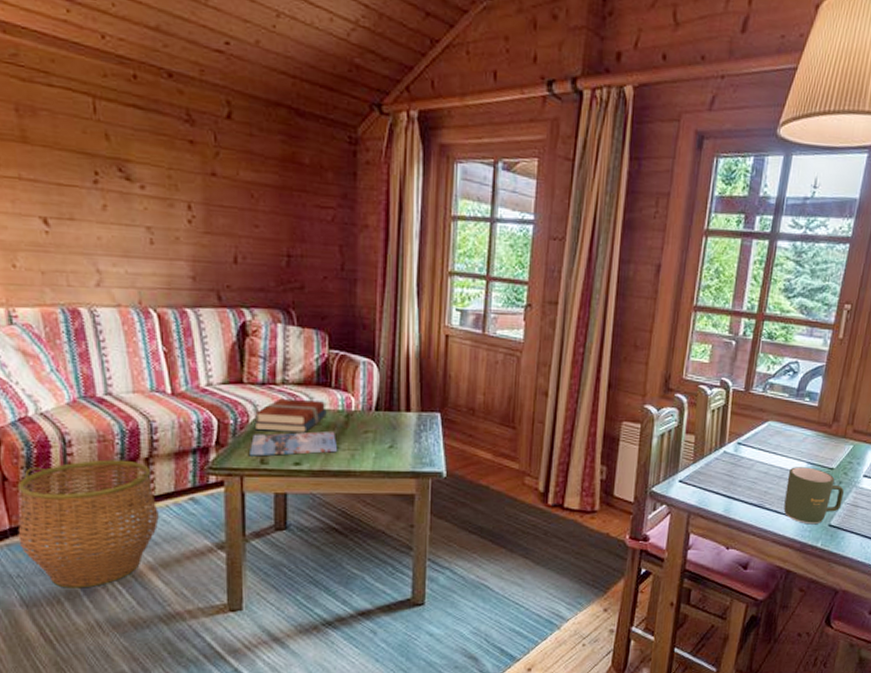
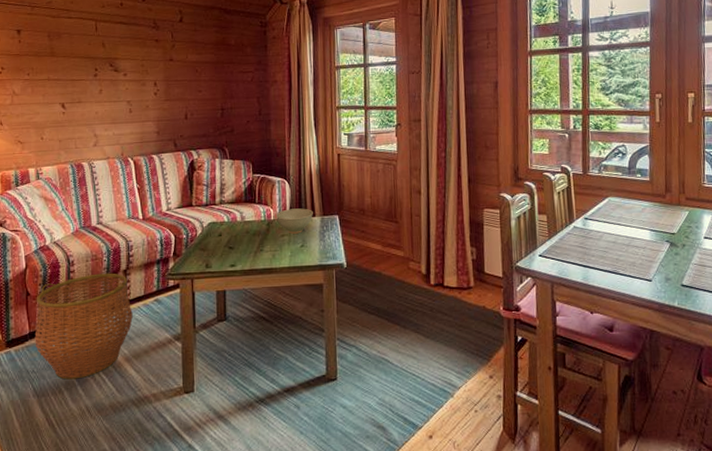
magazine: present [250,431,338,457] -> none [198,238,263,262]
books: present [254,398,327,433] -> none [200,214,253,242]
bowl: none [357,399,408,431] -> present [275,208,313,234]
mug: present [783,467,844,525] -> none [634,234,690,286]

